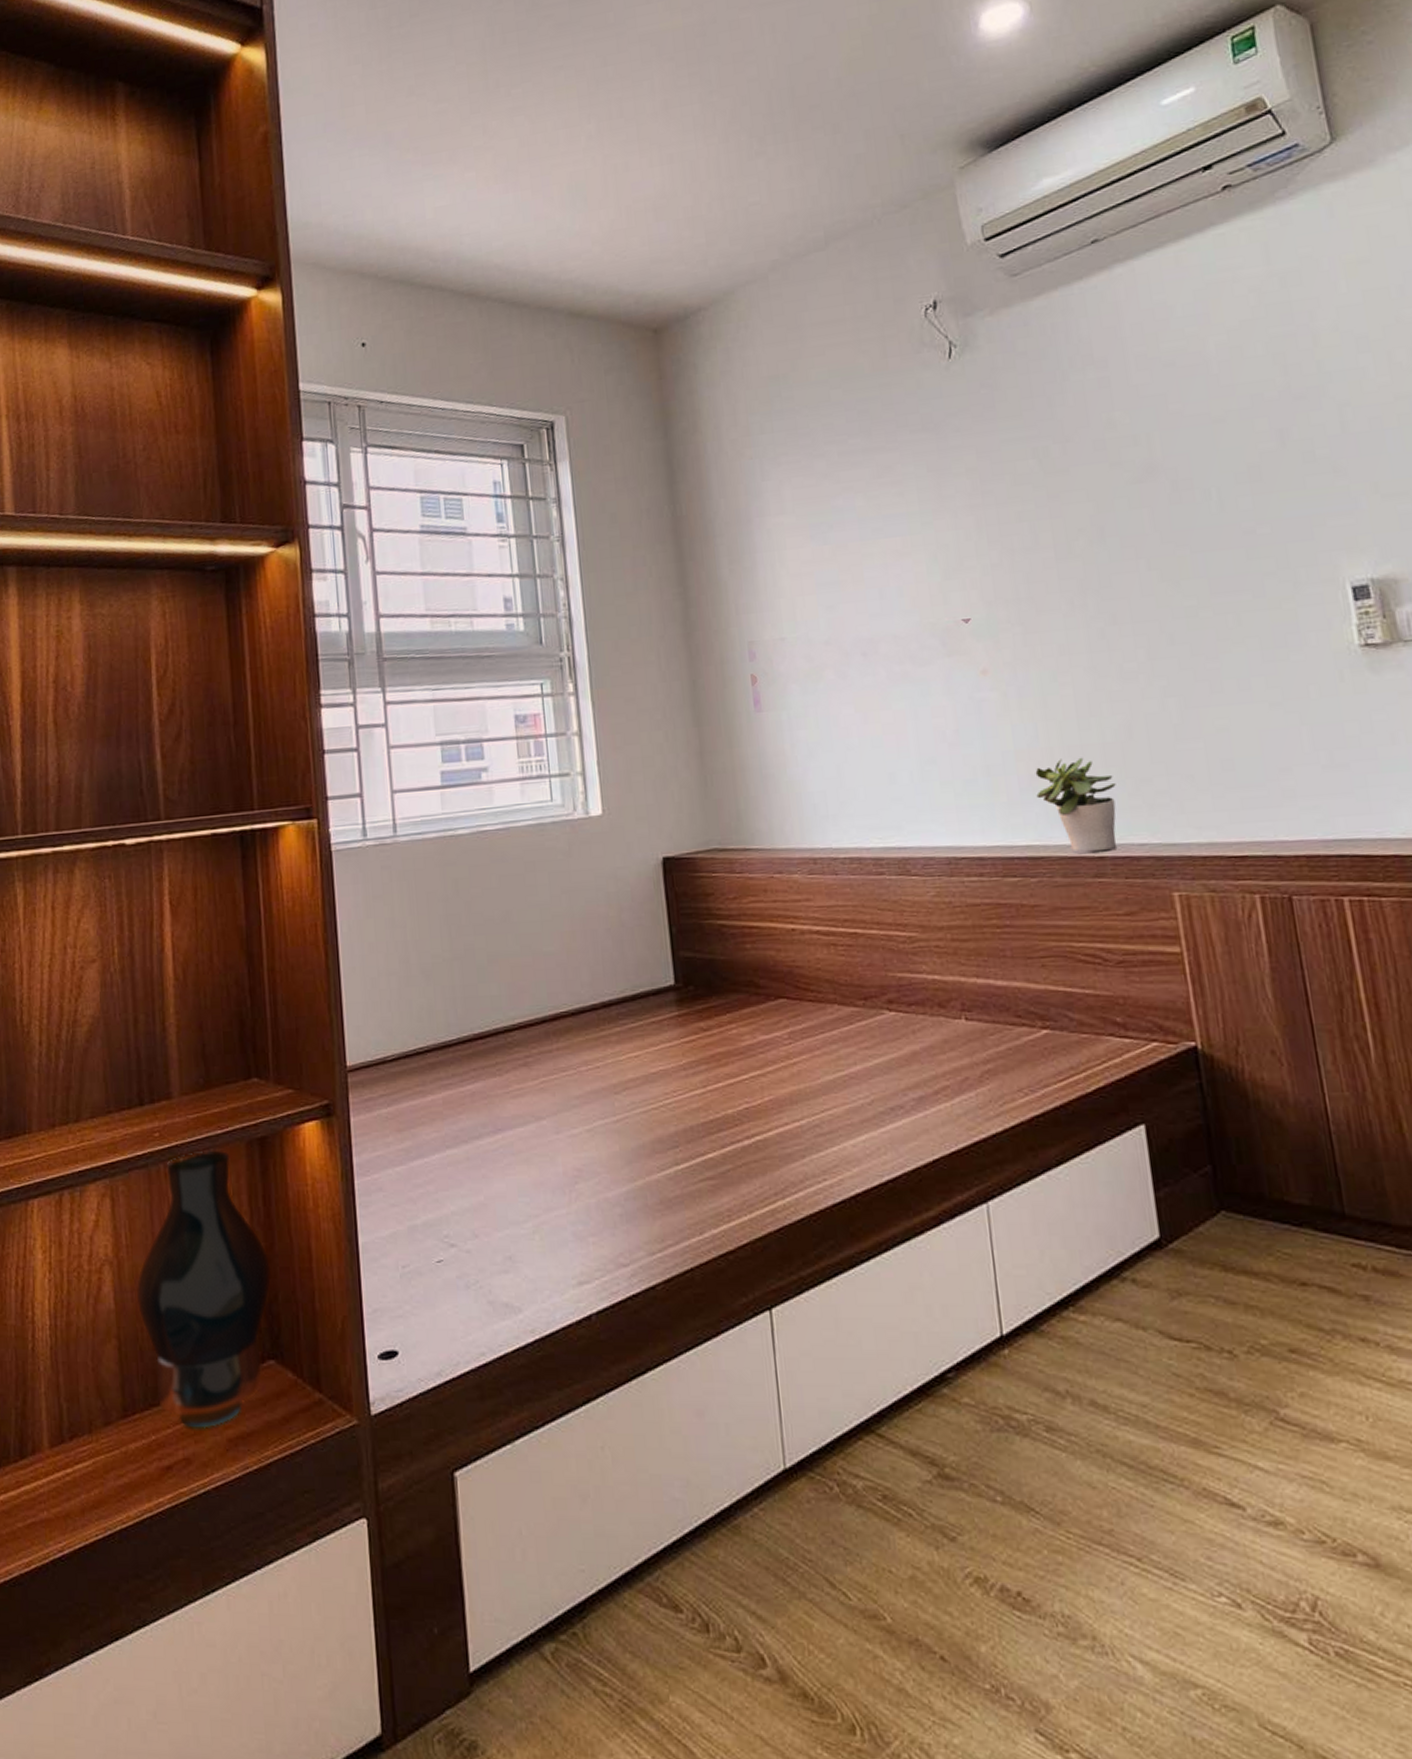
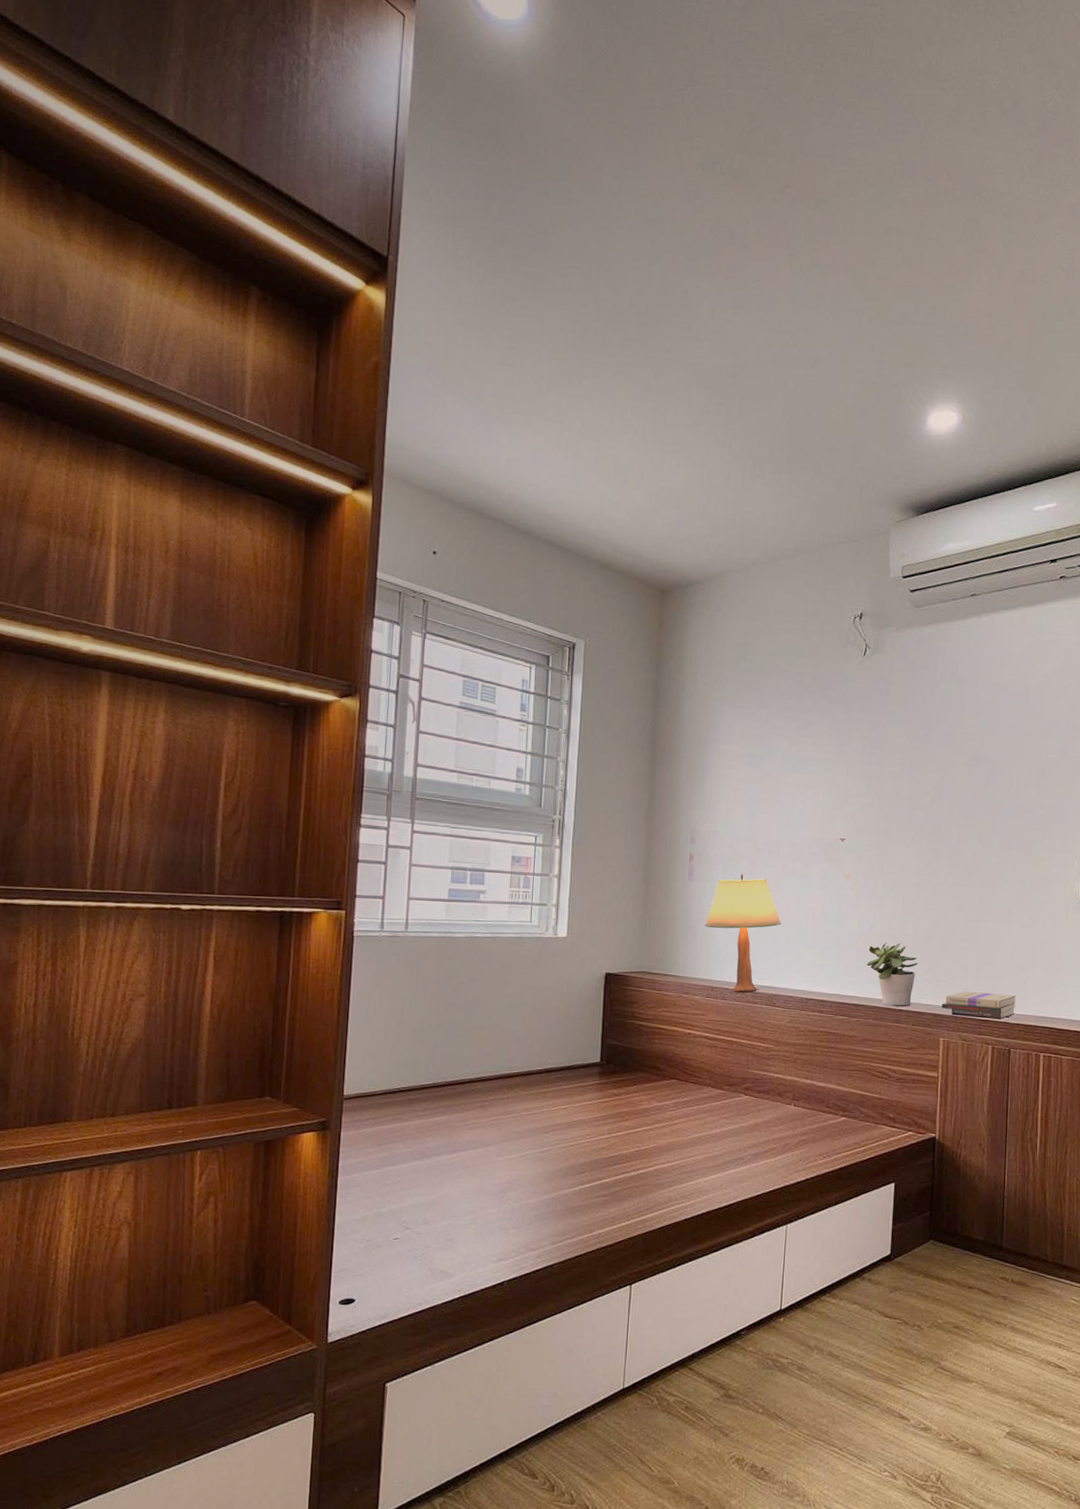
vase: present [136,1151,271,1429] -> none [147,1147,263,1347]
table lamp: none [788,691,899,863] -> present [704,873,782,994]
books: none [1165,811,1288,856] -> present [941,990,1016,1020]

